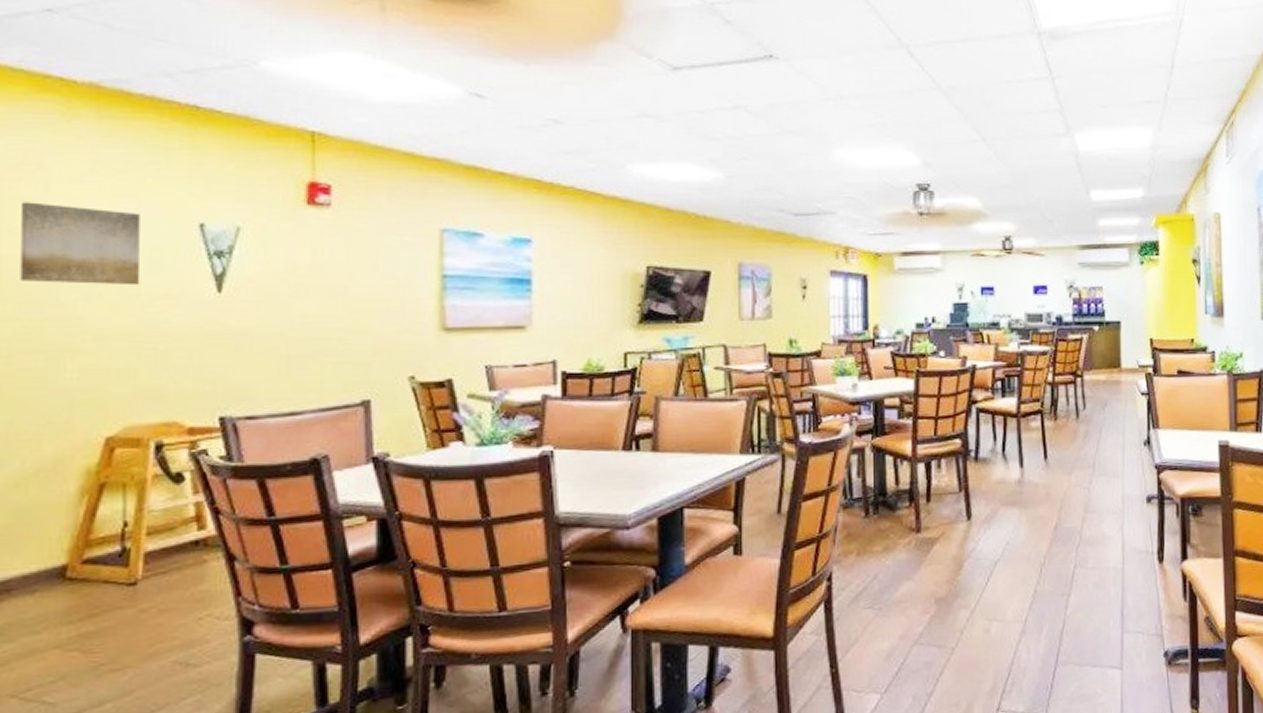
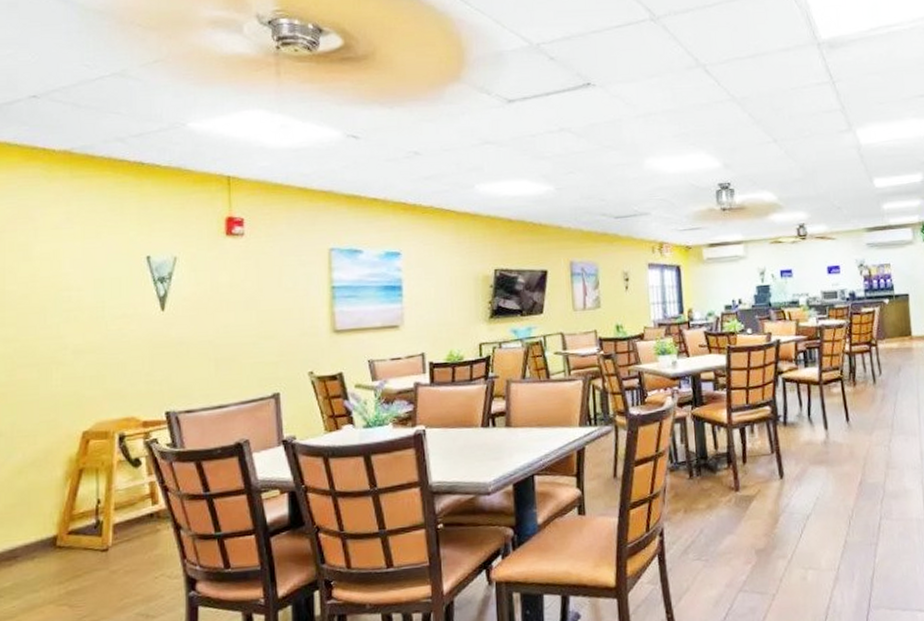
wall art: present [20,202,140,286] -> none [18,247,103,310]

